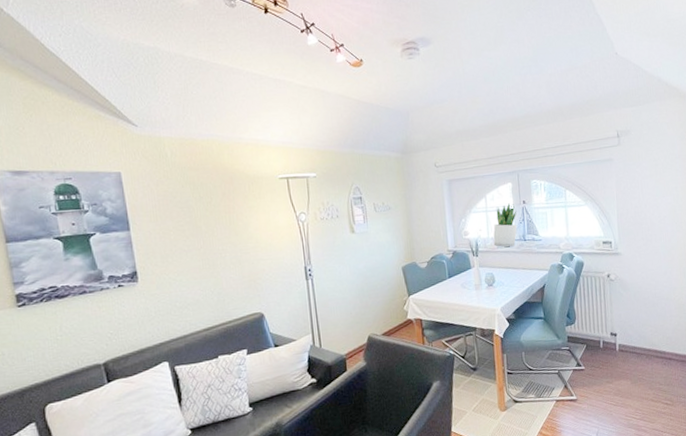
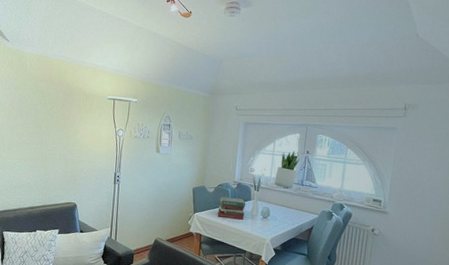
books: none [435,268,467,295] -> present [217,196,245,220]

